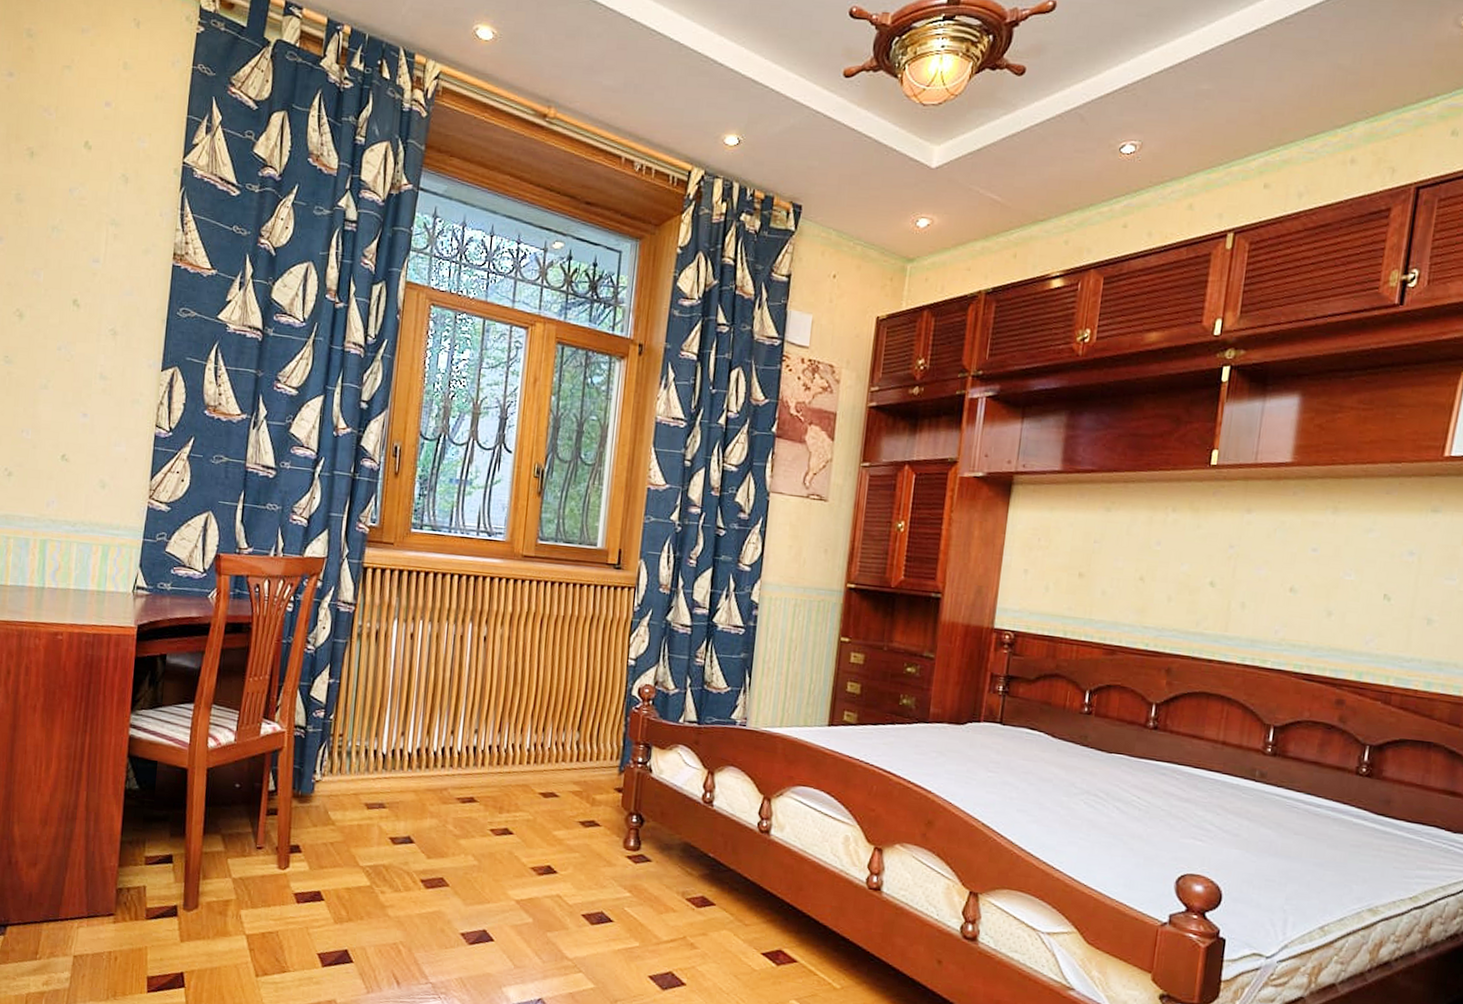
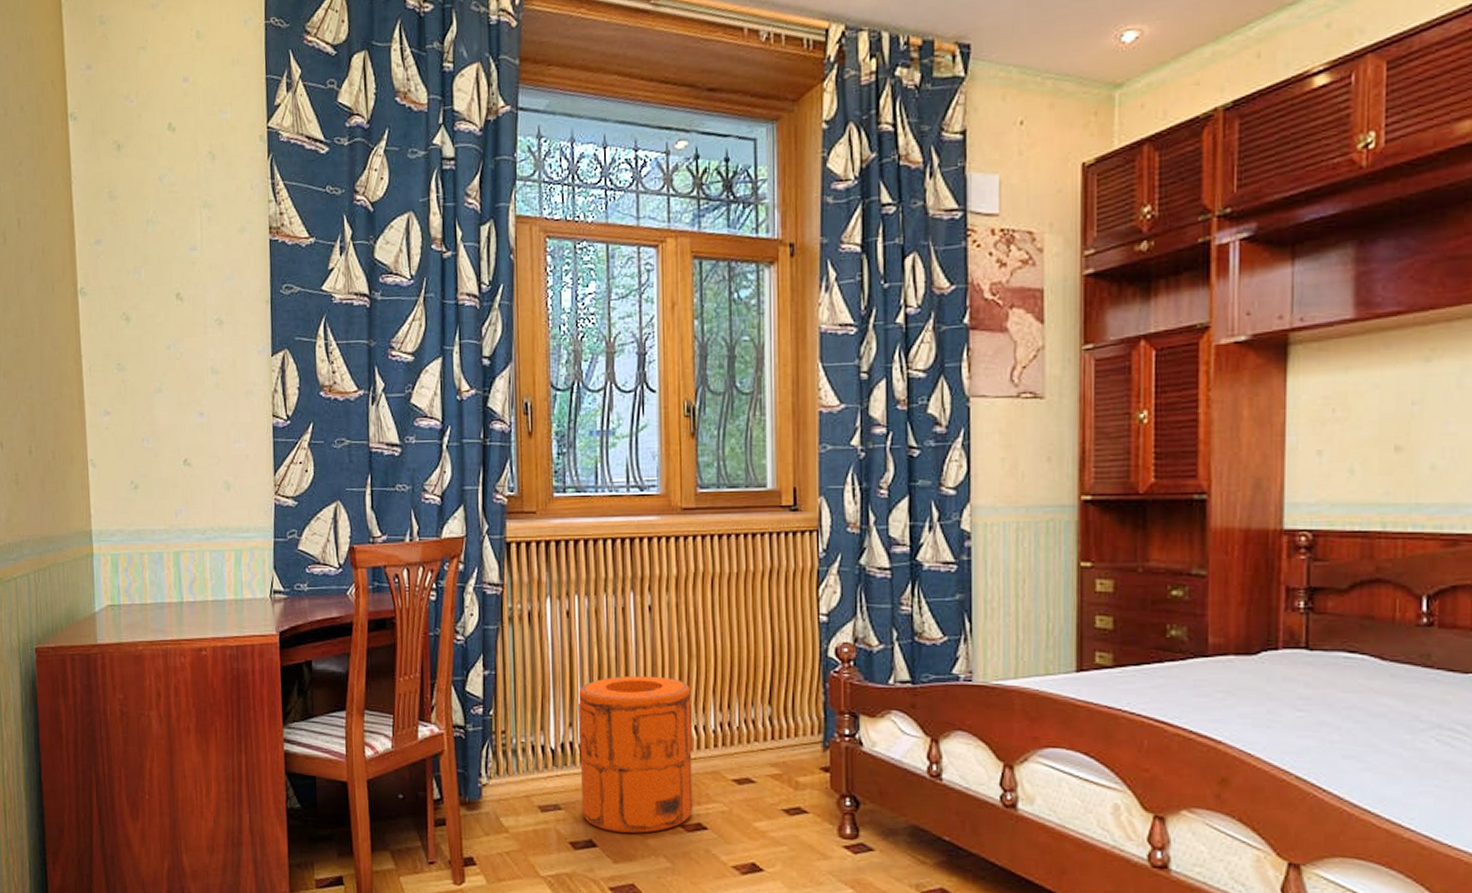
trash can: none [404,695,513,834] -> present [577,675,693,833]

